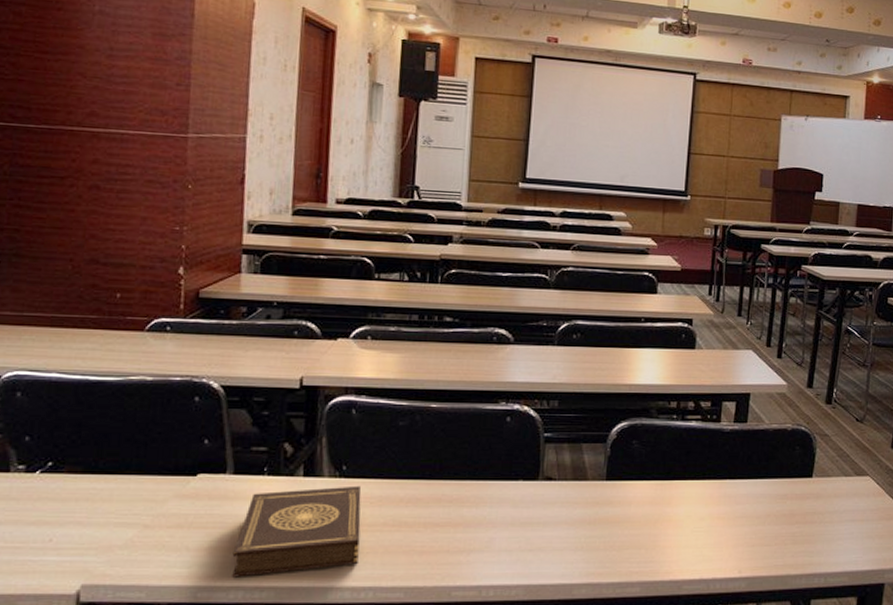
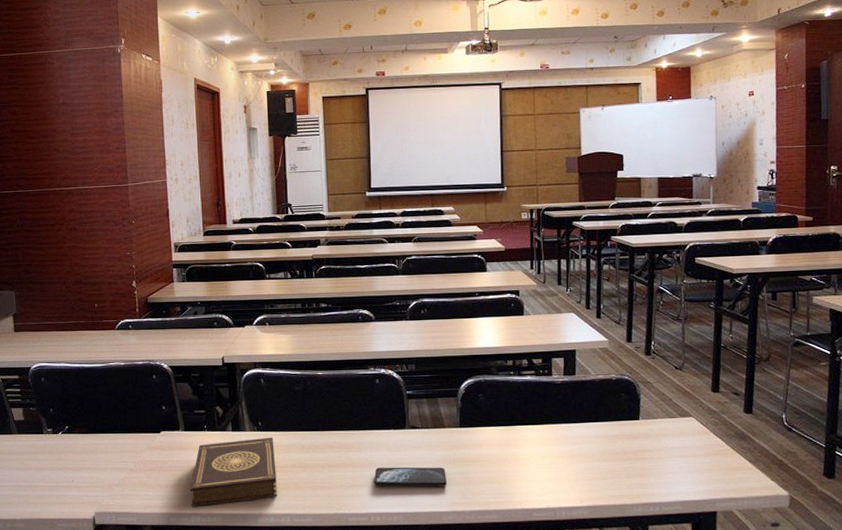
smartphone: none [490,527,584,553] -> present [374,467,447,487]

